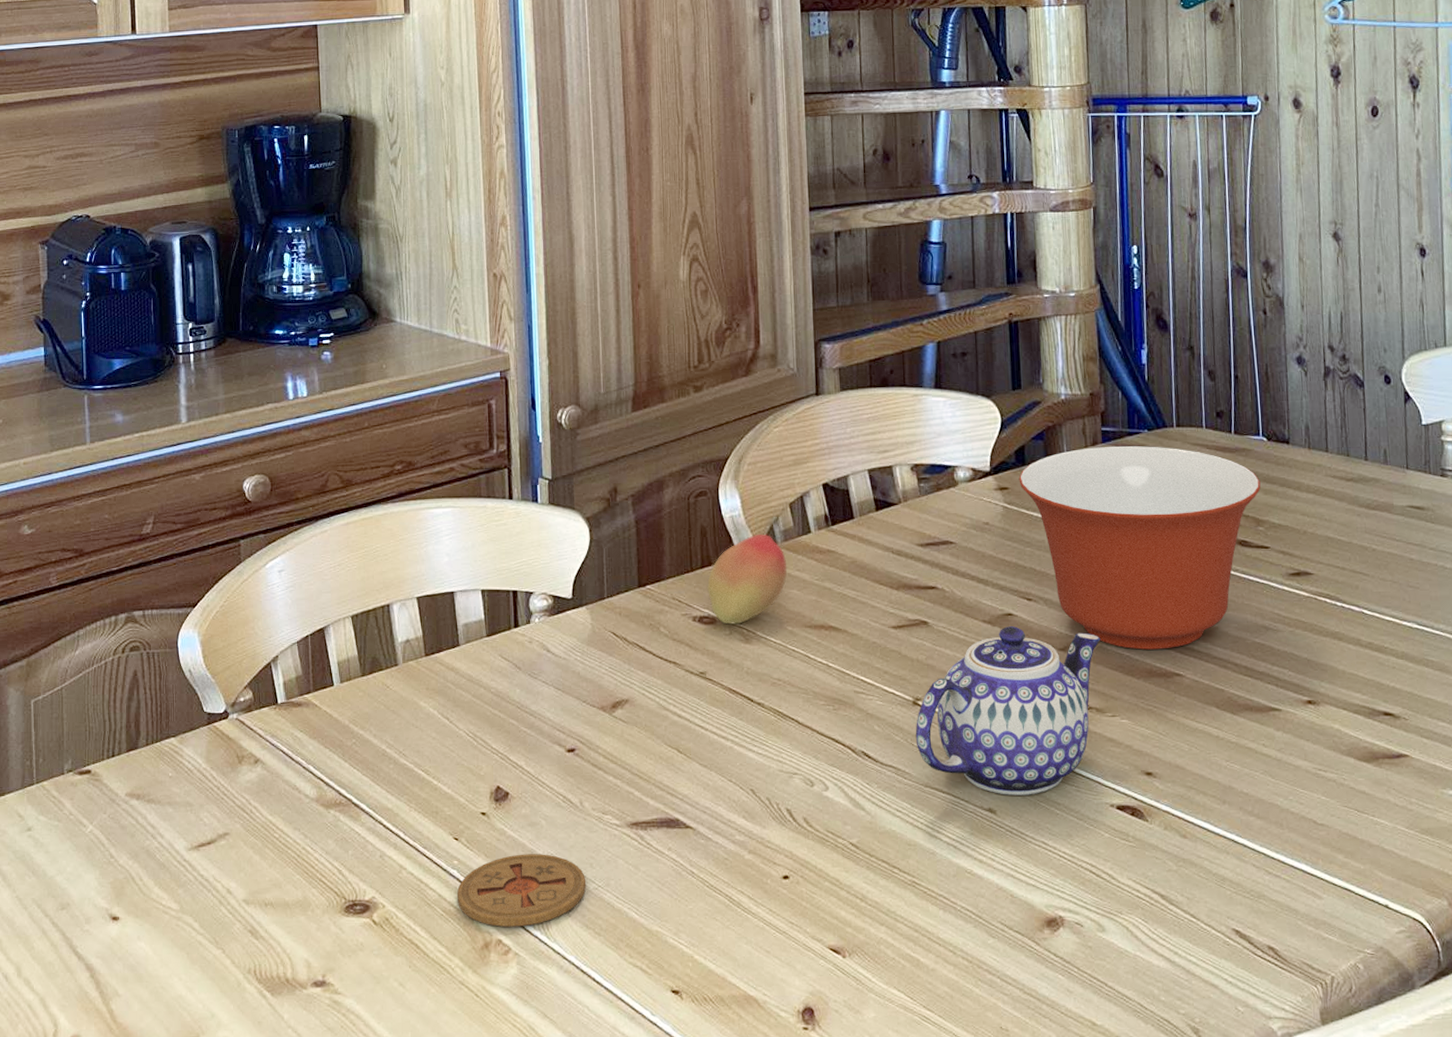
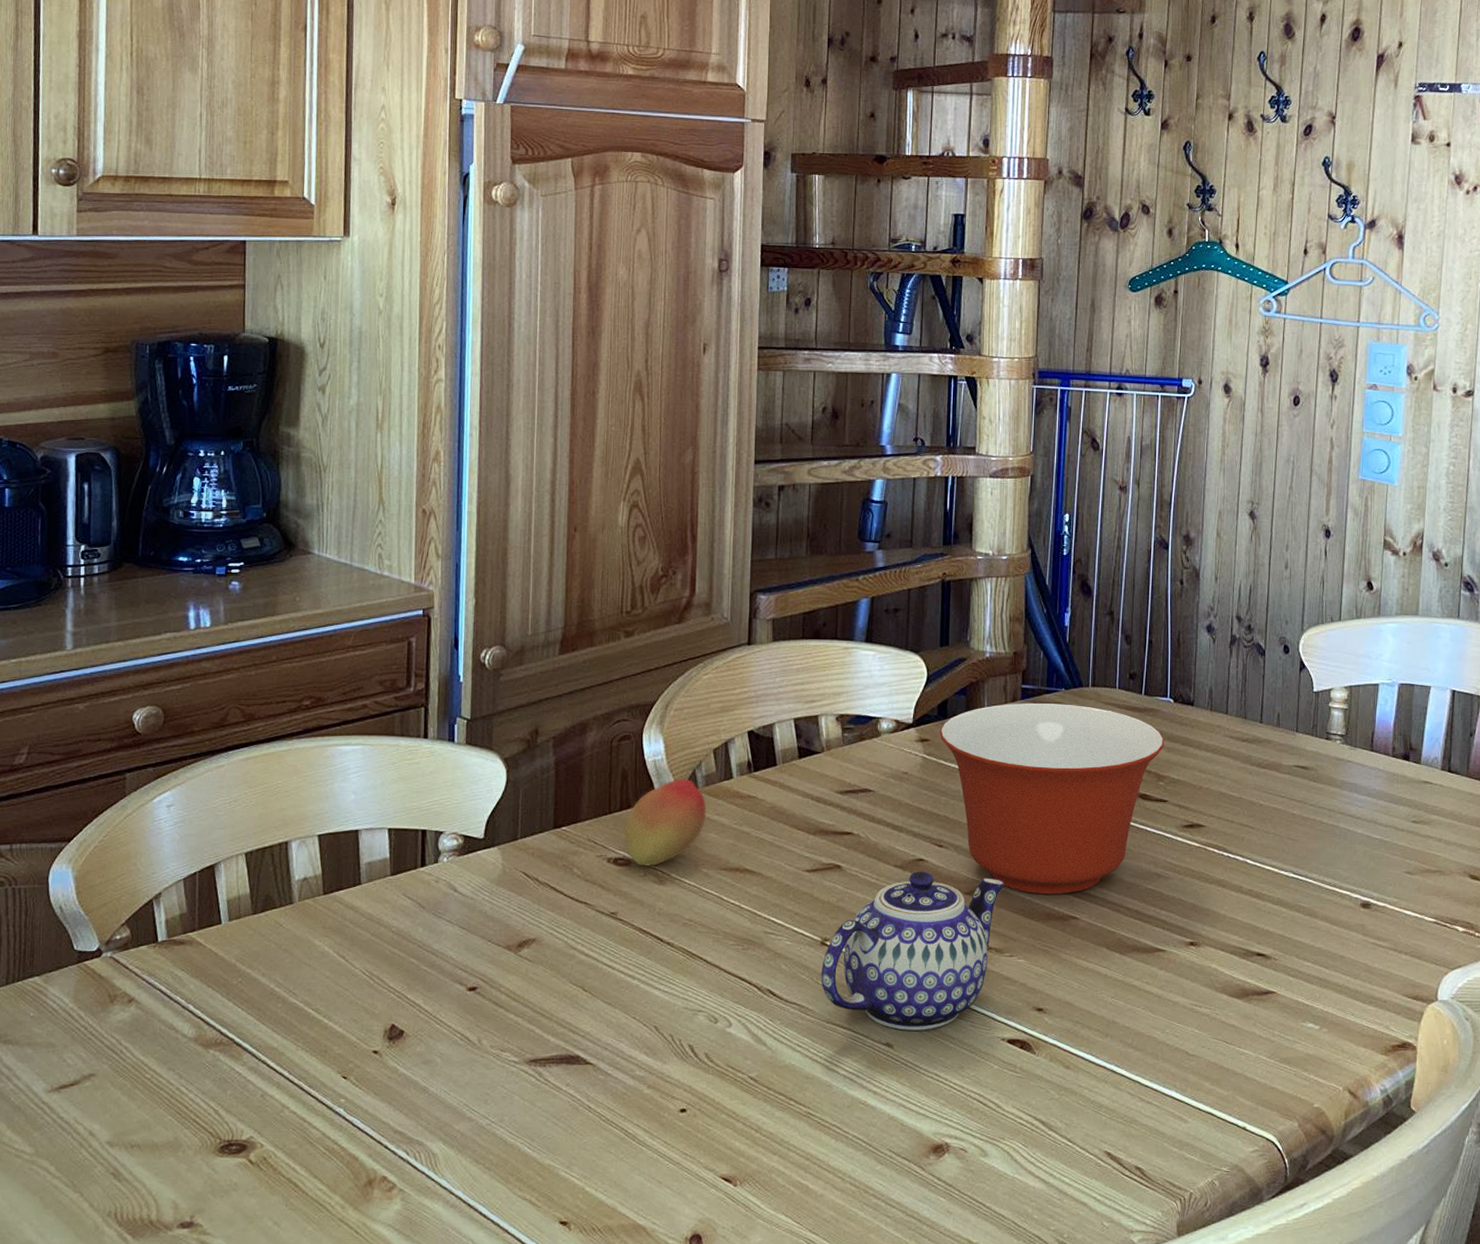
coaster: present [456,854,587,927] -> none [341,1091,480,1164]

